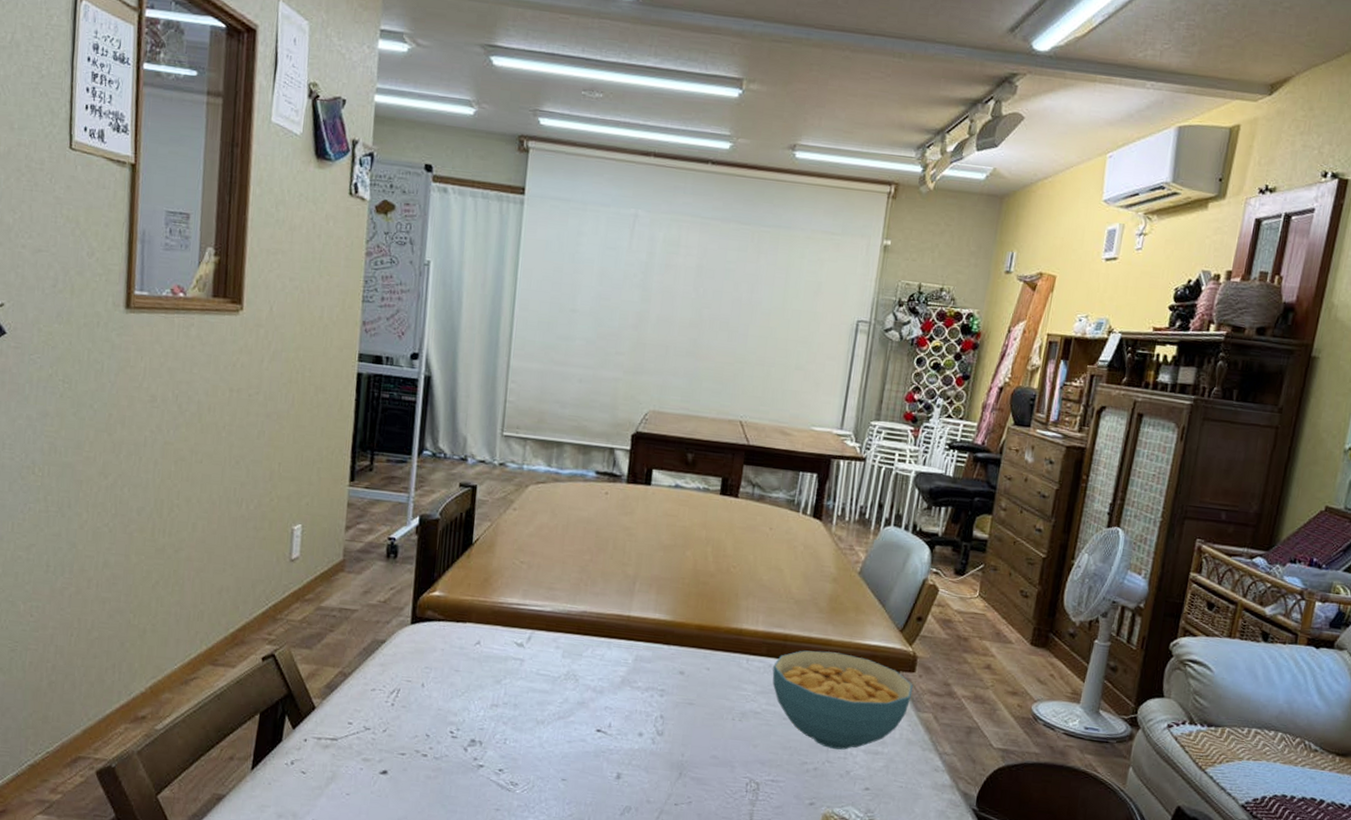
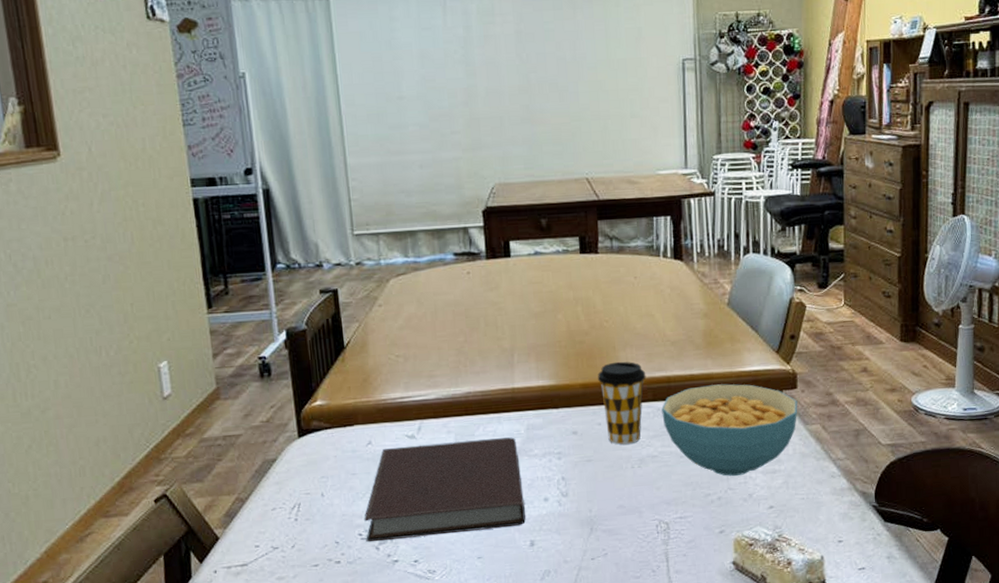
notebook: none [456,651,622,756] -> present [364,437,526,543]
coffee cup: none [714,609,764,696] -> present [598,361,646,445]

